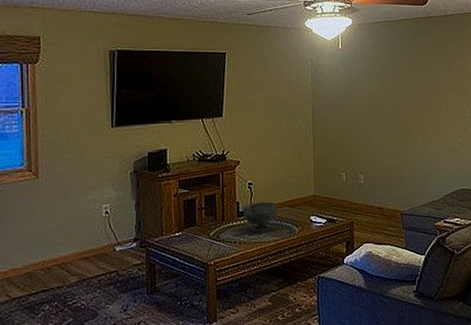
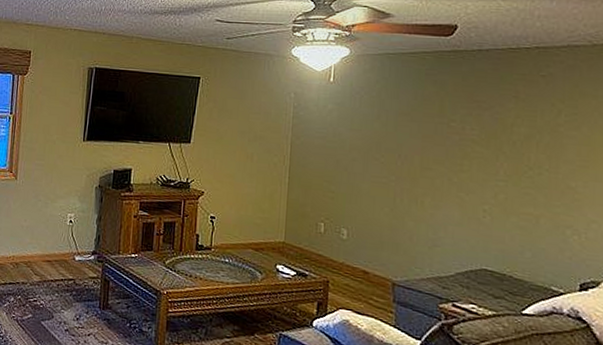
decorative bowl: present [242,201,277,233] -> none [201,238,239,272]

